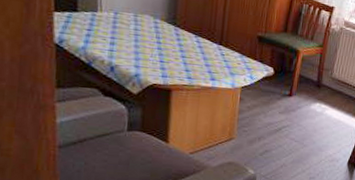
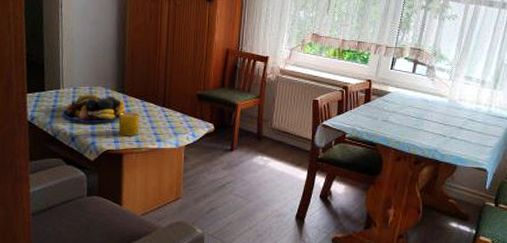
fruit bowl: none [100,21,176,55] -> present [63,94,125,123]
cup: none [168,45,192,72] -> present [118,112,139,136]

